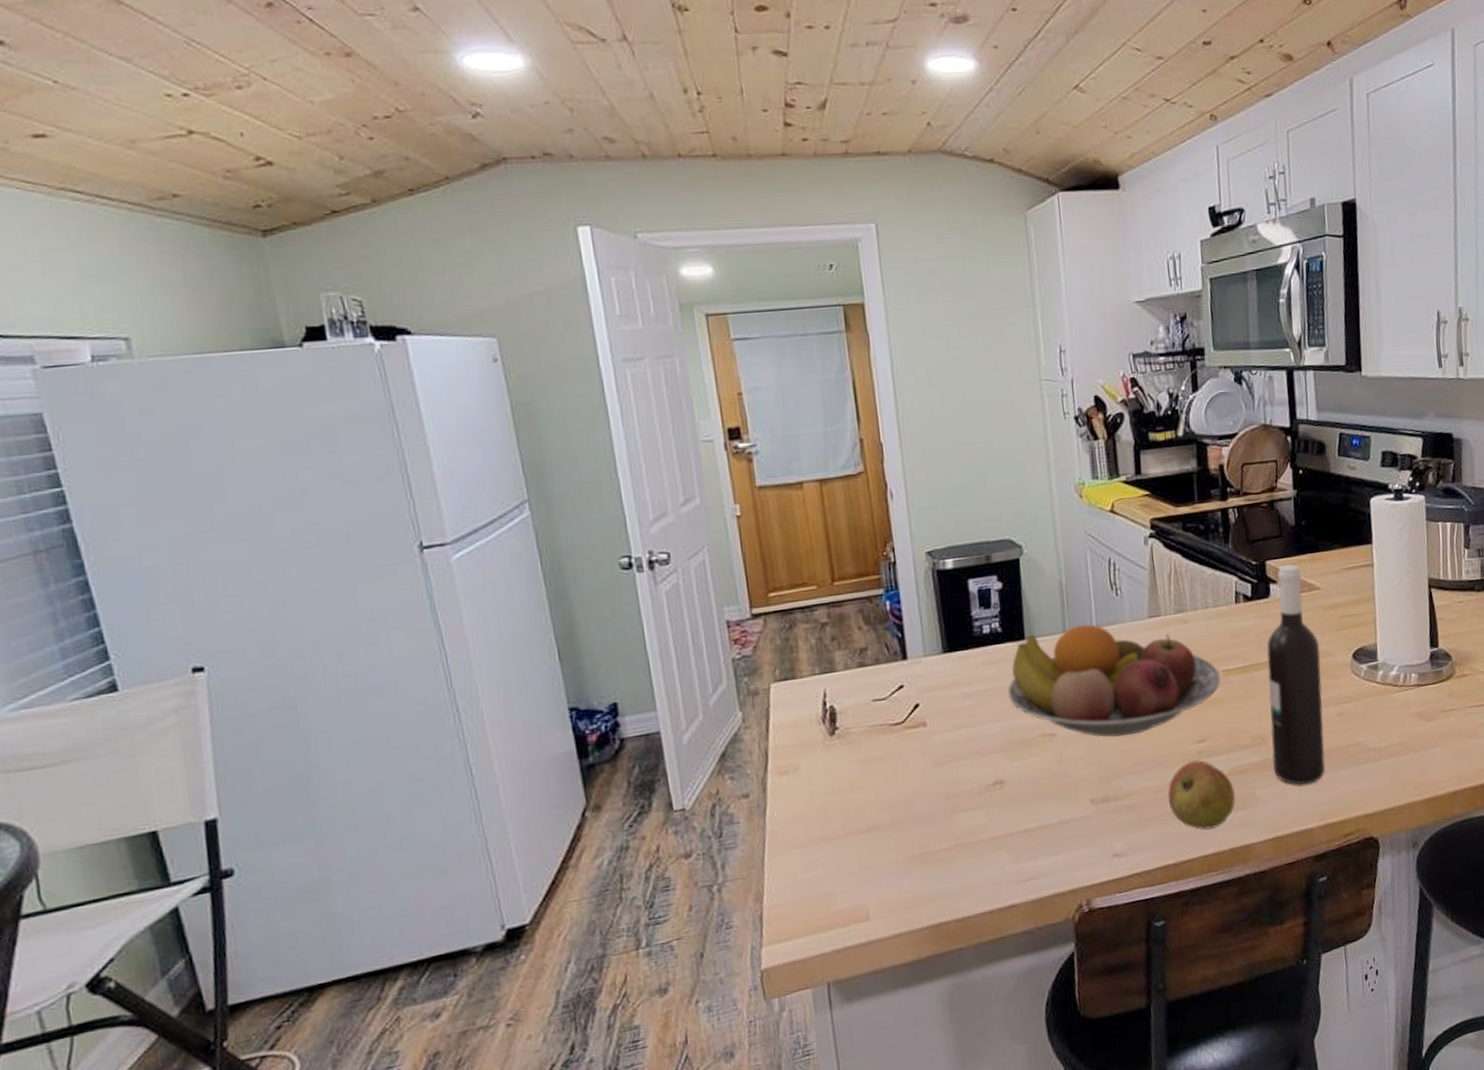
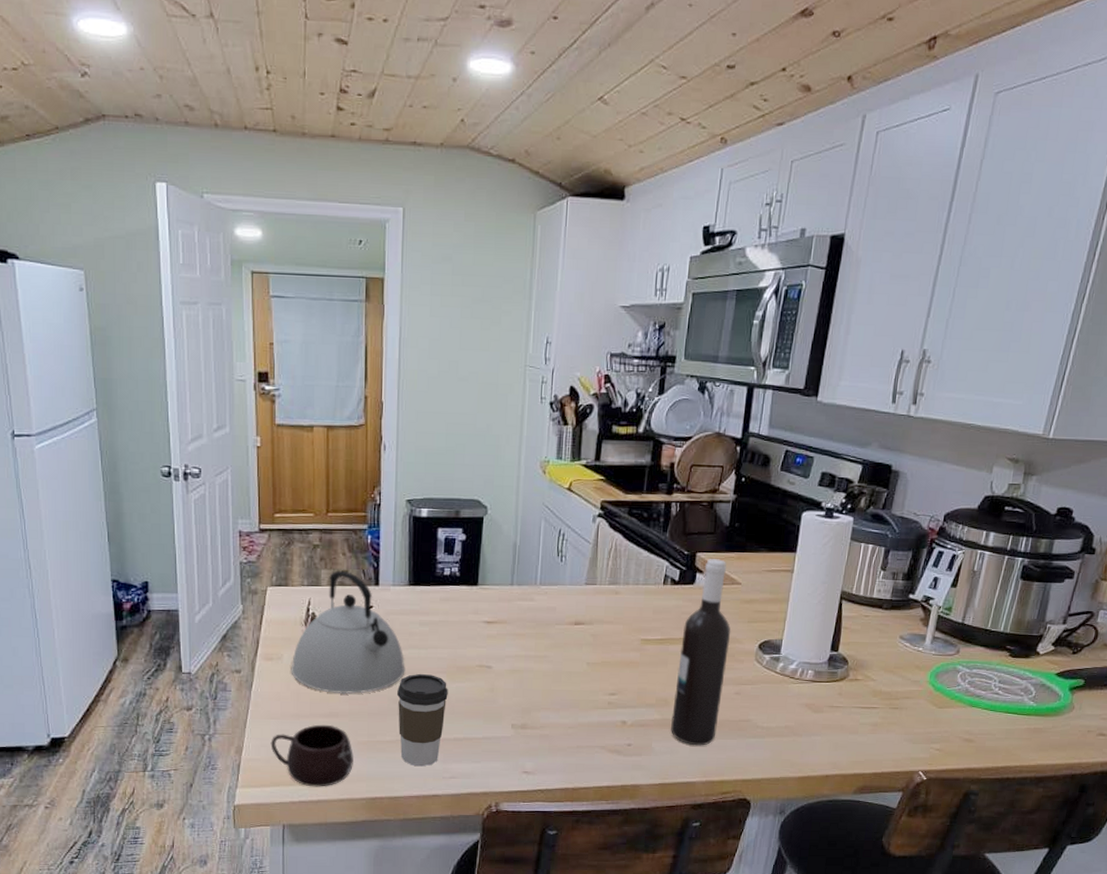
mug: none [798,841,906,927] -> present [270,724,353,787]
kettle: none [812,648,954,802] -> present [291,570,405,695]
coffee cup: none [947,756,1010,874] -> present [397,673,448,767]
fruit bowl: present [1007,624,1220,737] -> none [457,581,639,679]
apple: present [1167,760,1236,830] -> none [576,709,634,766]

